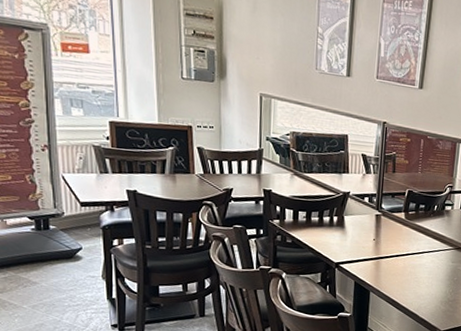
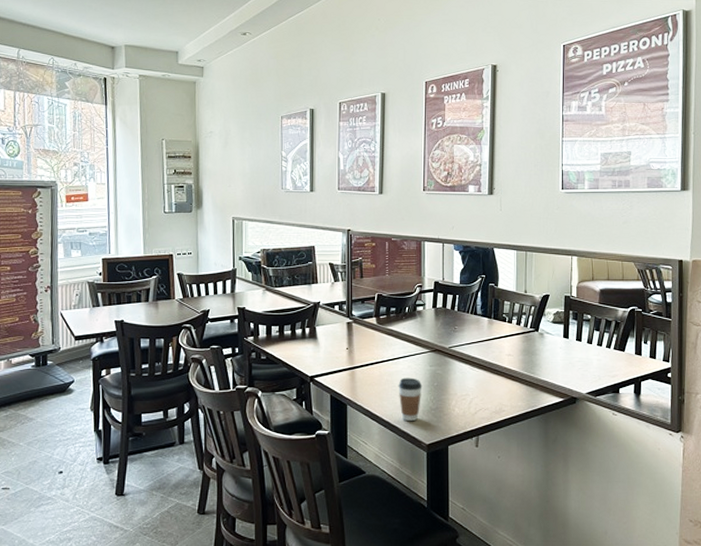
coffee cup: none [420,270,443,310] -> present [398,377,423,422]

